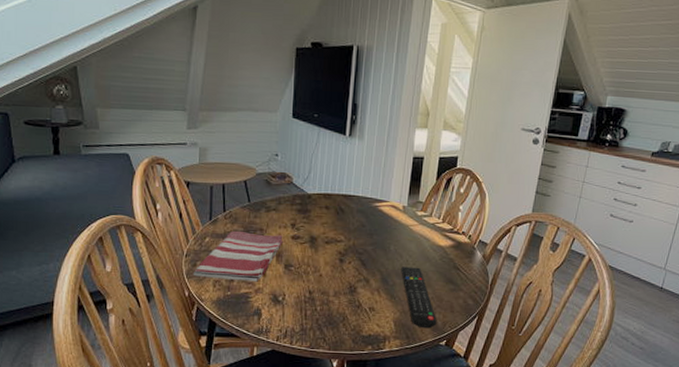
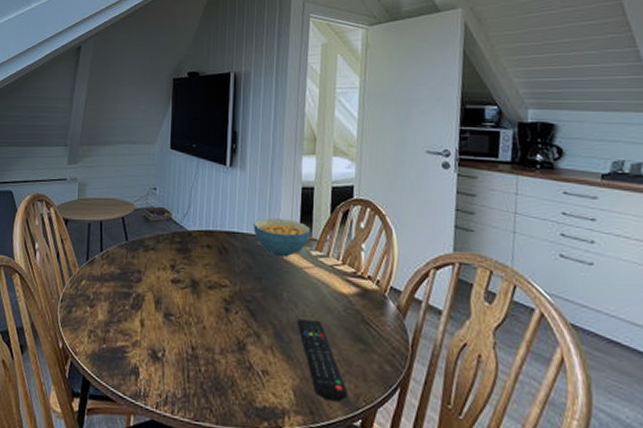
dish towel: present [193,230,283,282] -> none [67,272,162,334]
cereal bowl: none [368,183,418,217] -> present [253,217,311,257]

